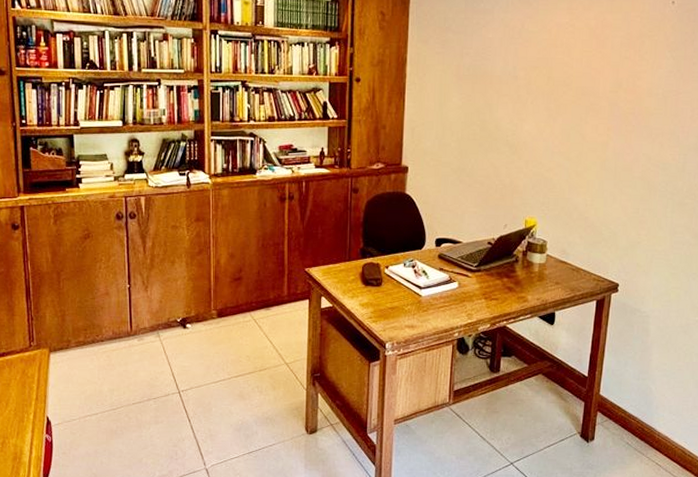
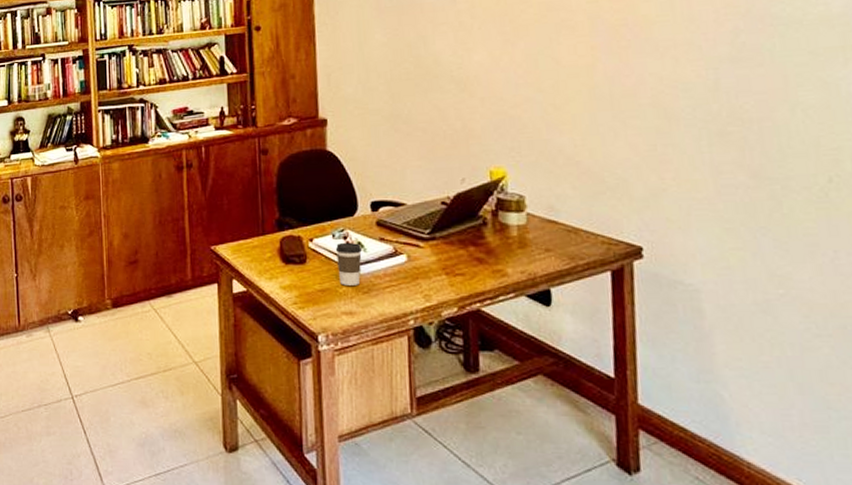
coffee cup: none [405,270,425,305] -> present [335,242,362,286]

